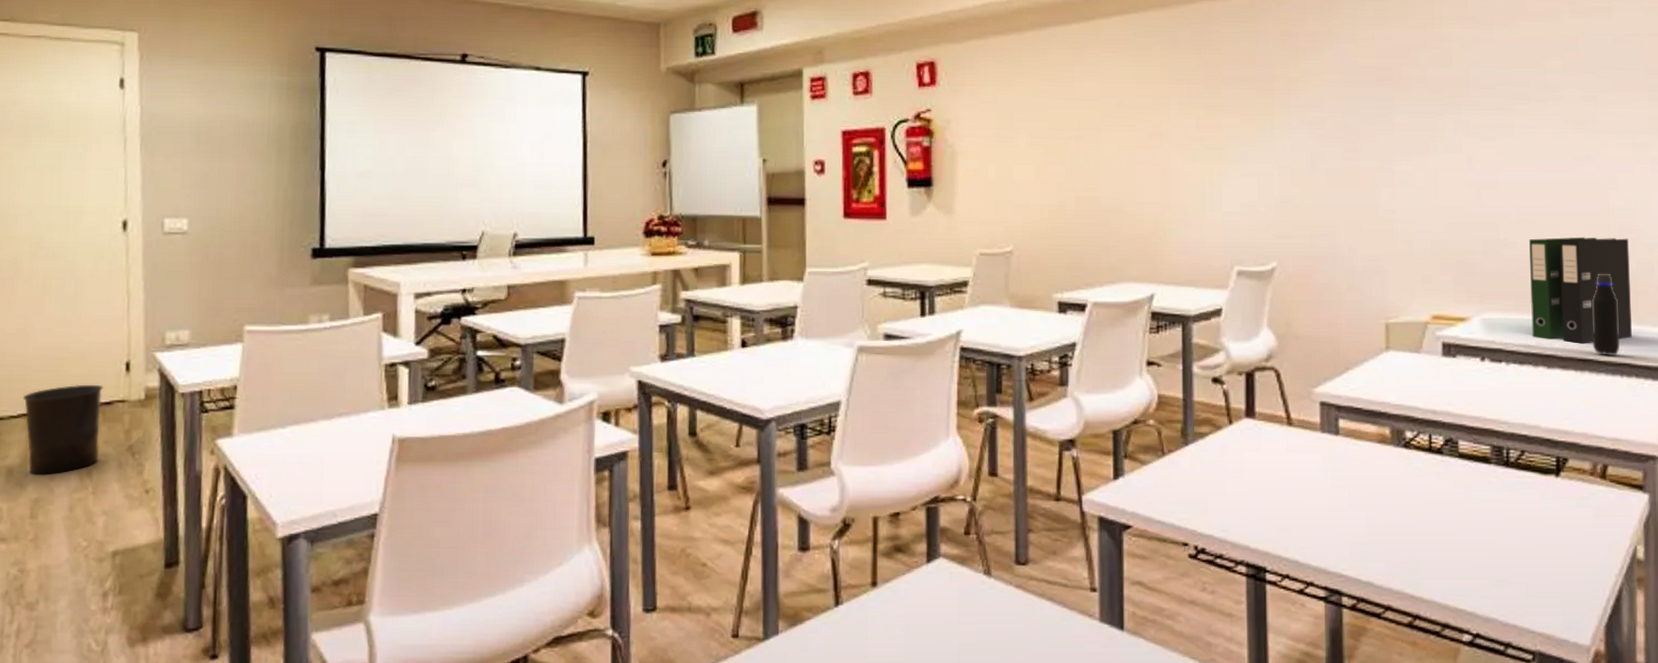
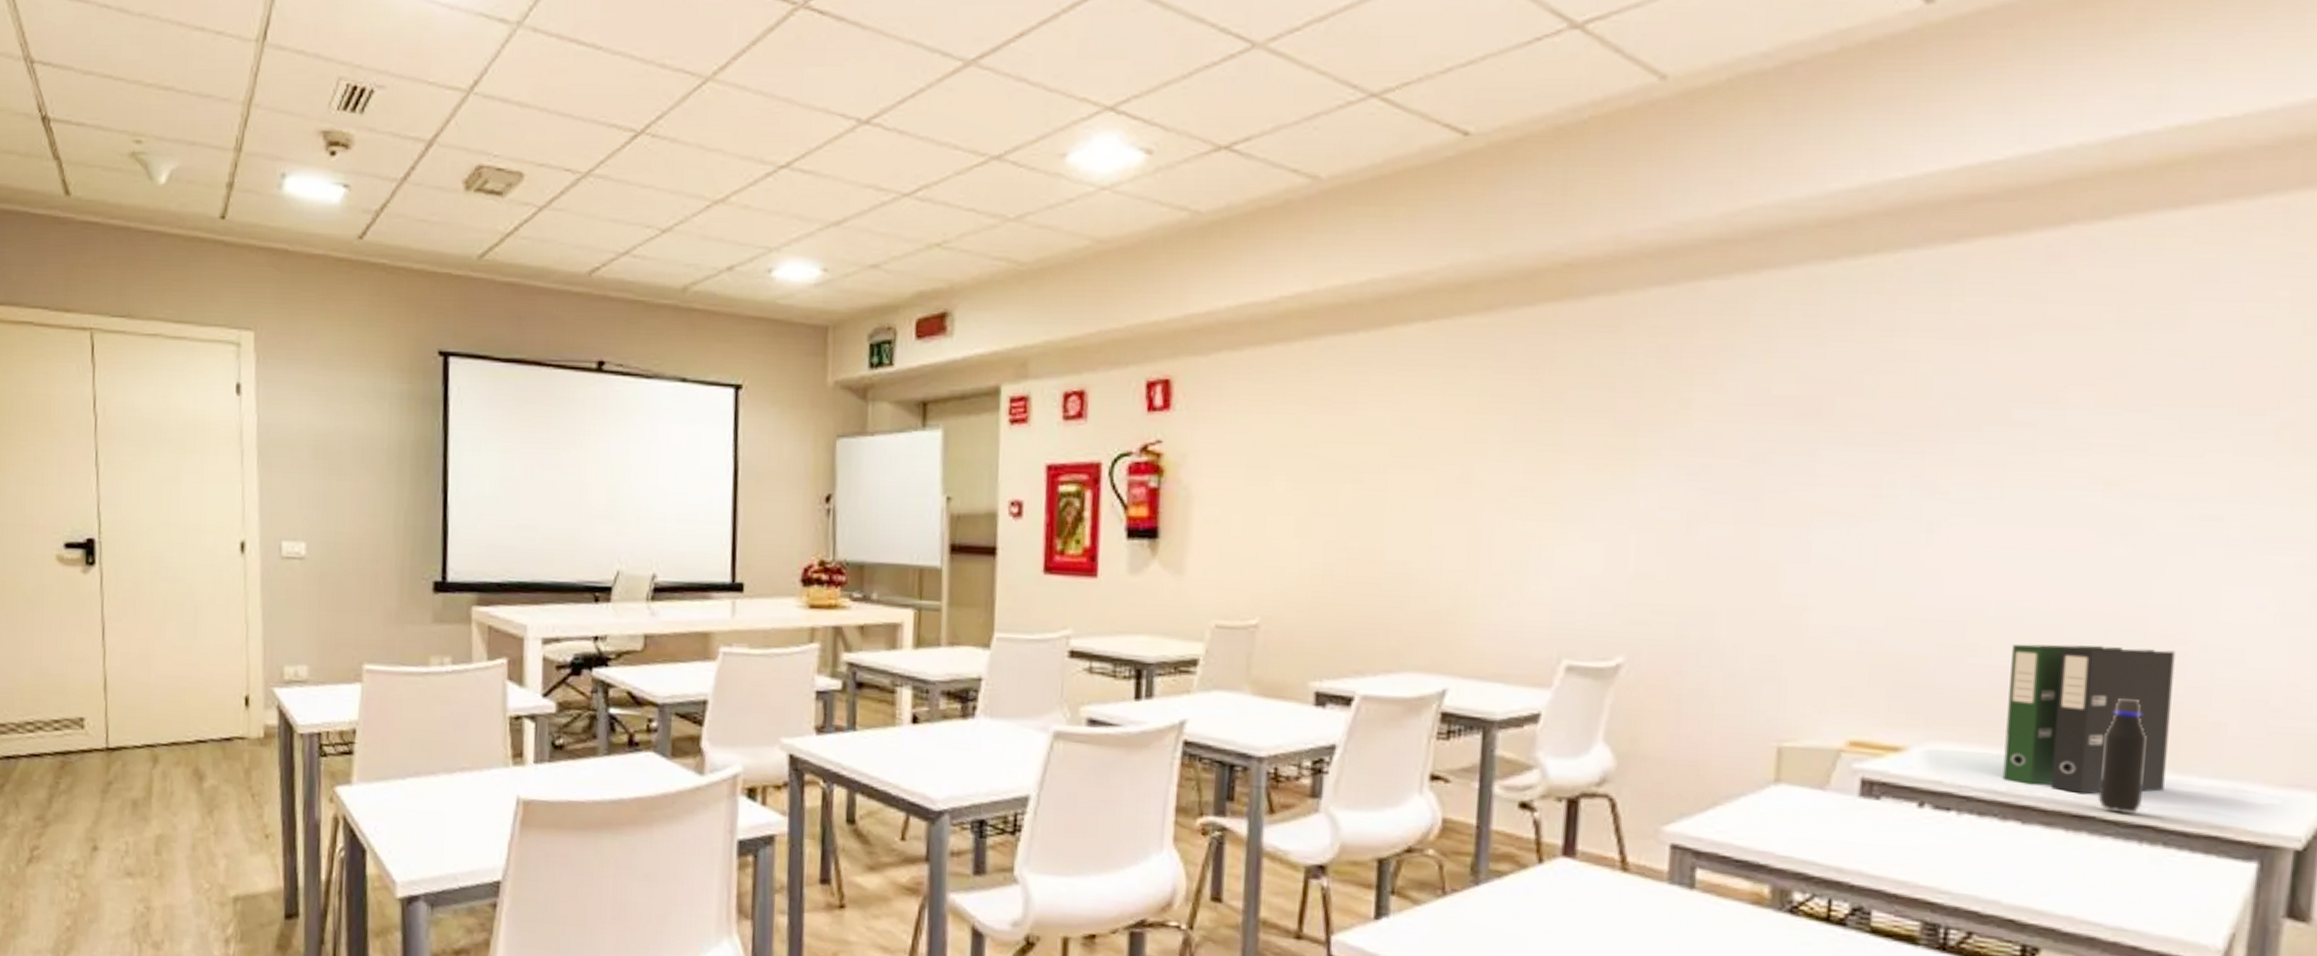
waste bin: present [22,384,103,475] -> none [145,717,223,811]

